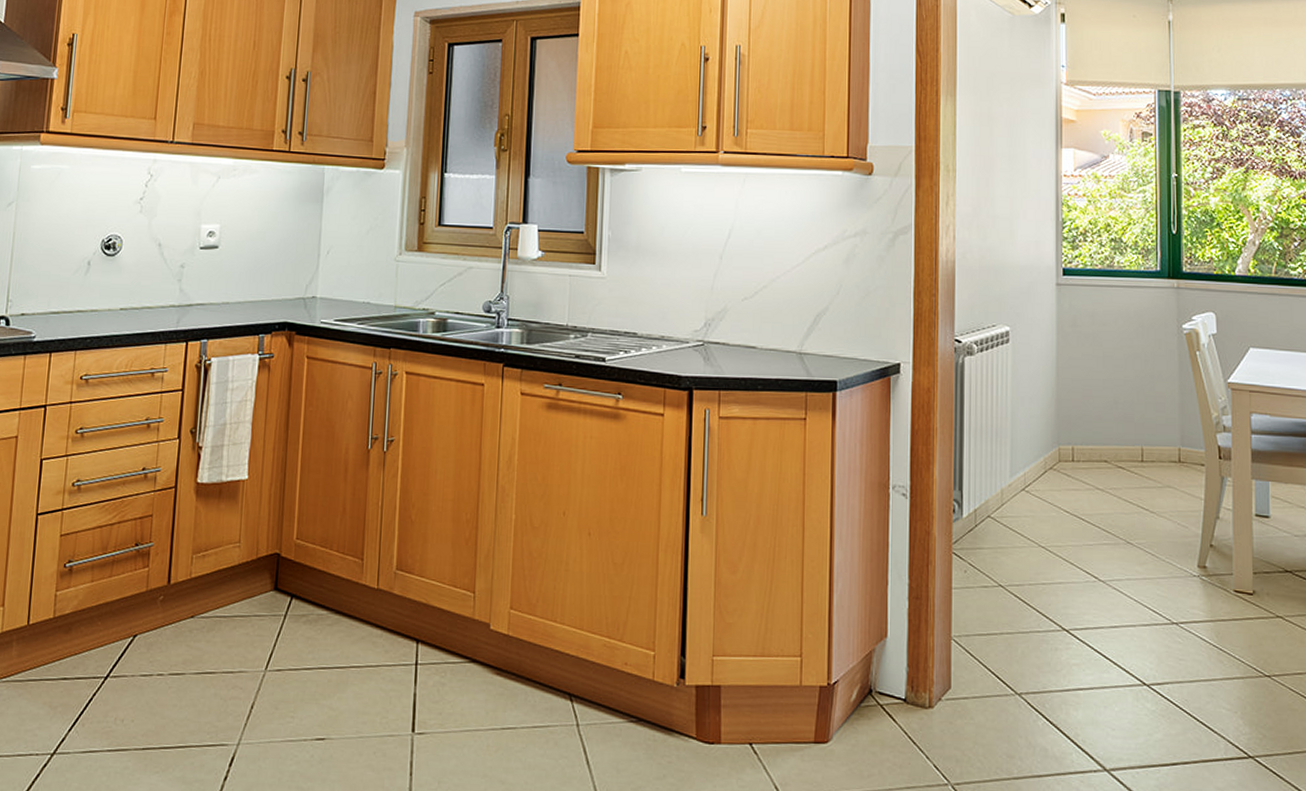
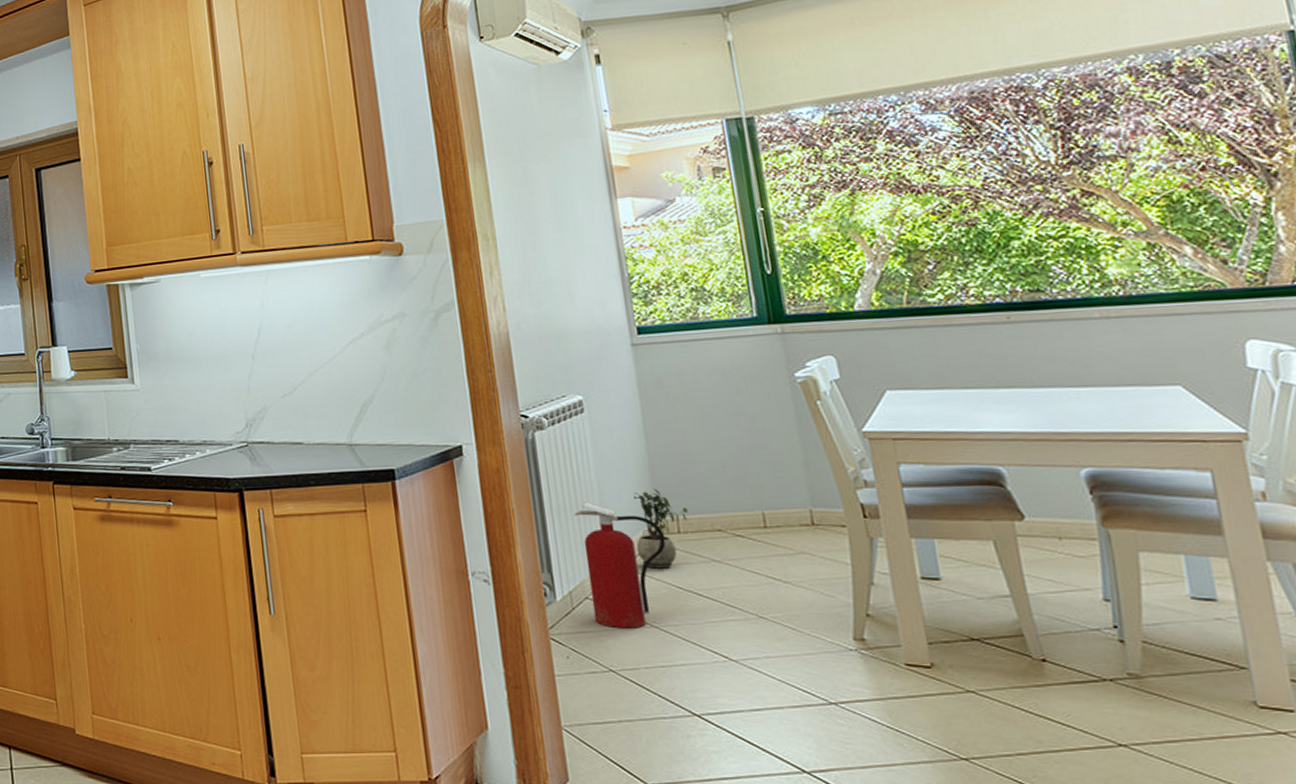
fire extinguisher: none [988,426,1061,547] -> present [574,502,666,629]
potted plant: none [1036,418,1083,493] -> present [633,488,689,569]

